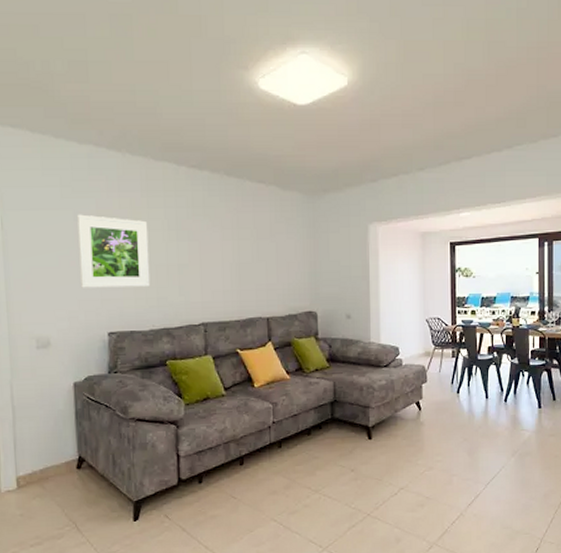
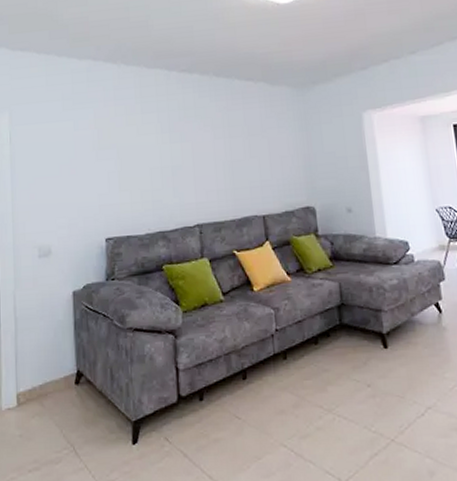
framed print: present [77,214,151,288] -> none [77,124,146,195]

